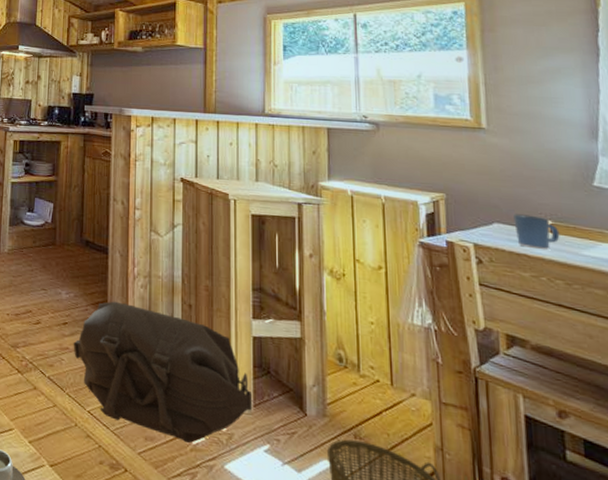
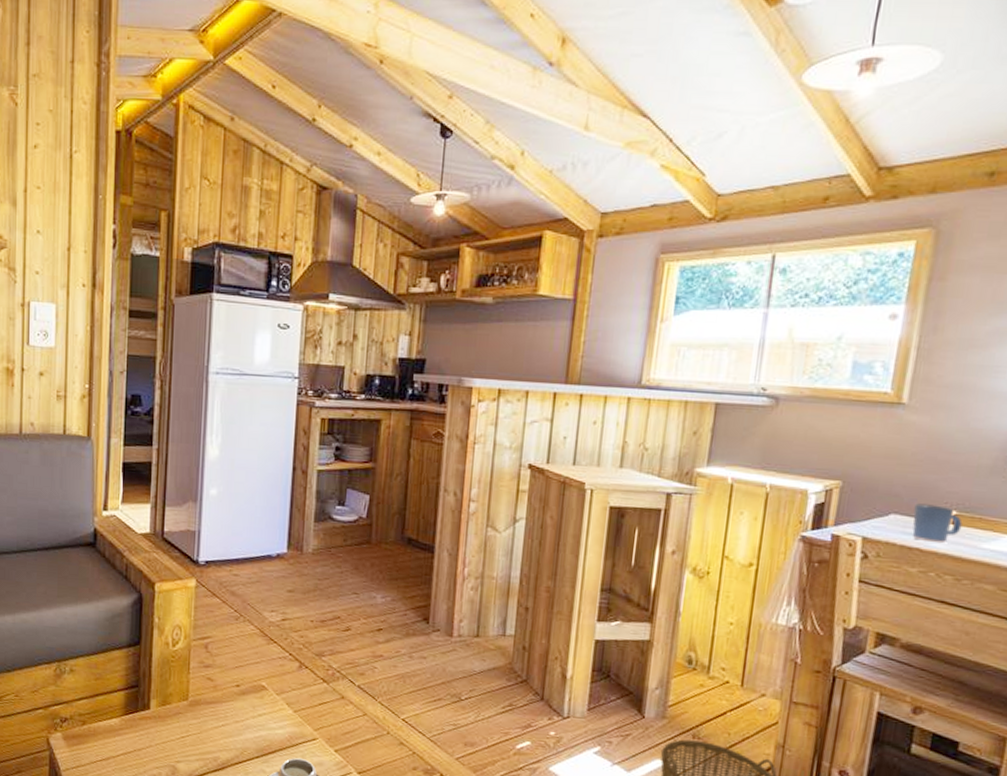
duffel bag: present [73,301,253,443] -> none [388,605,587,747]

